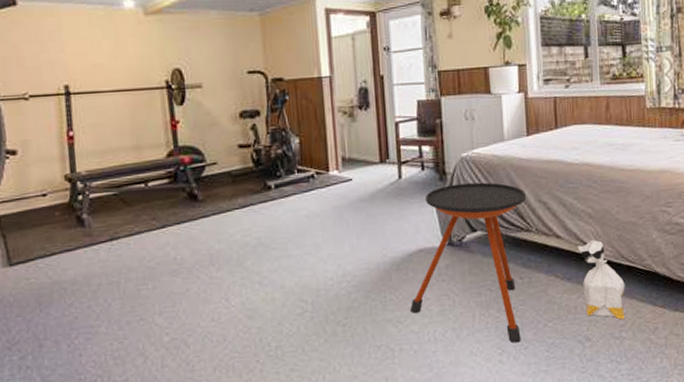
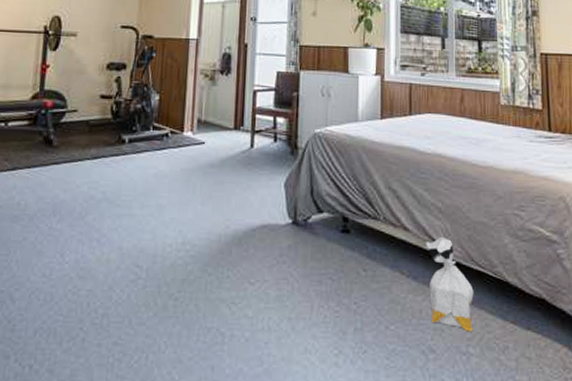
side table: present [409,182,527,343] -> none [246,160,377,344]

